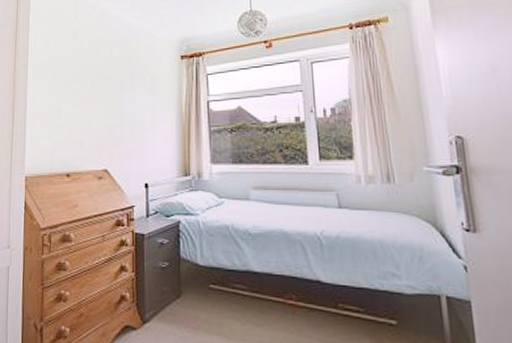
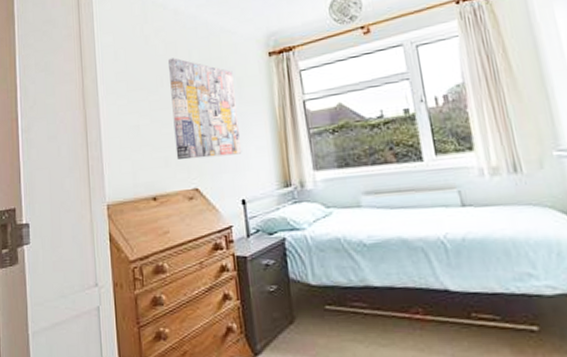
wall art: none [91,52,149,143] -> present [168,58,242,160]

